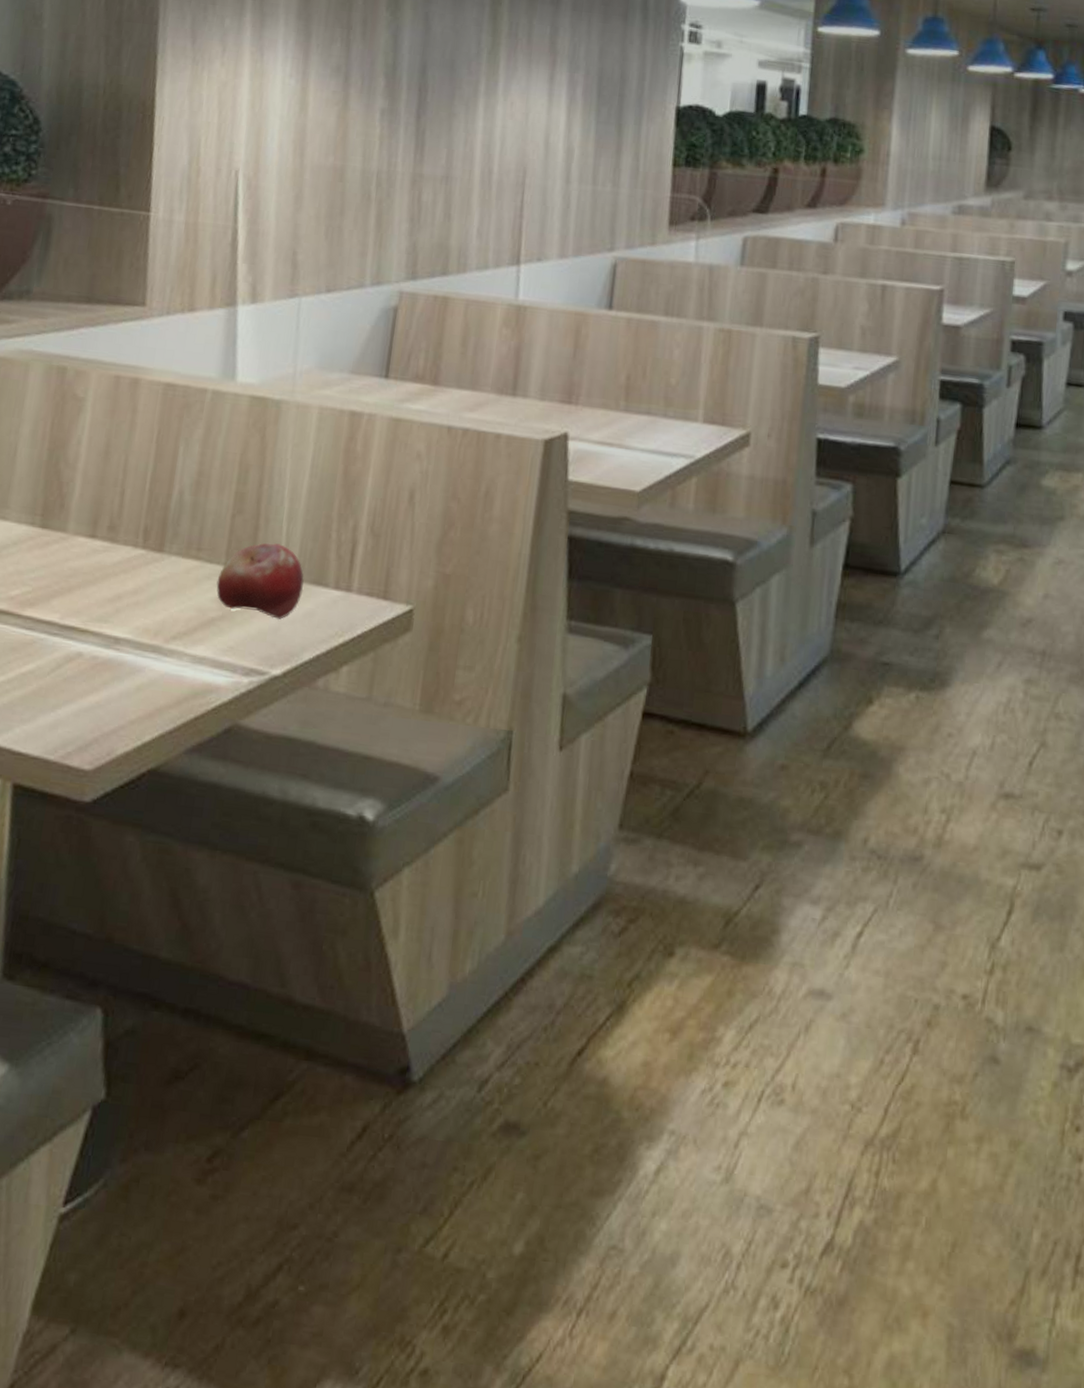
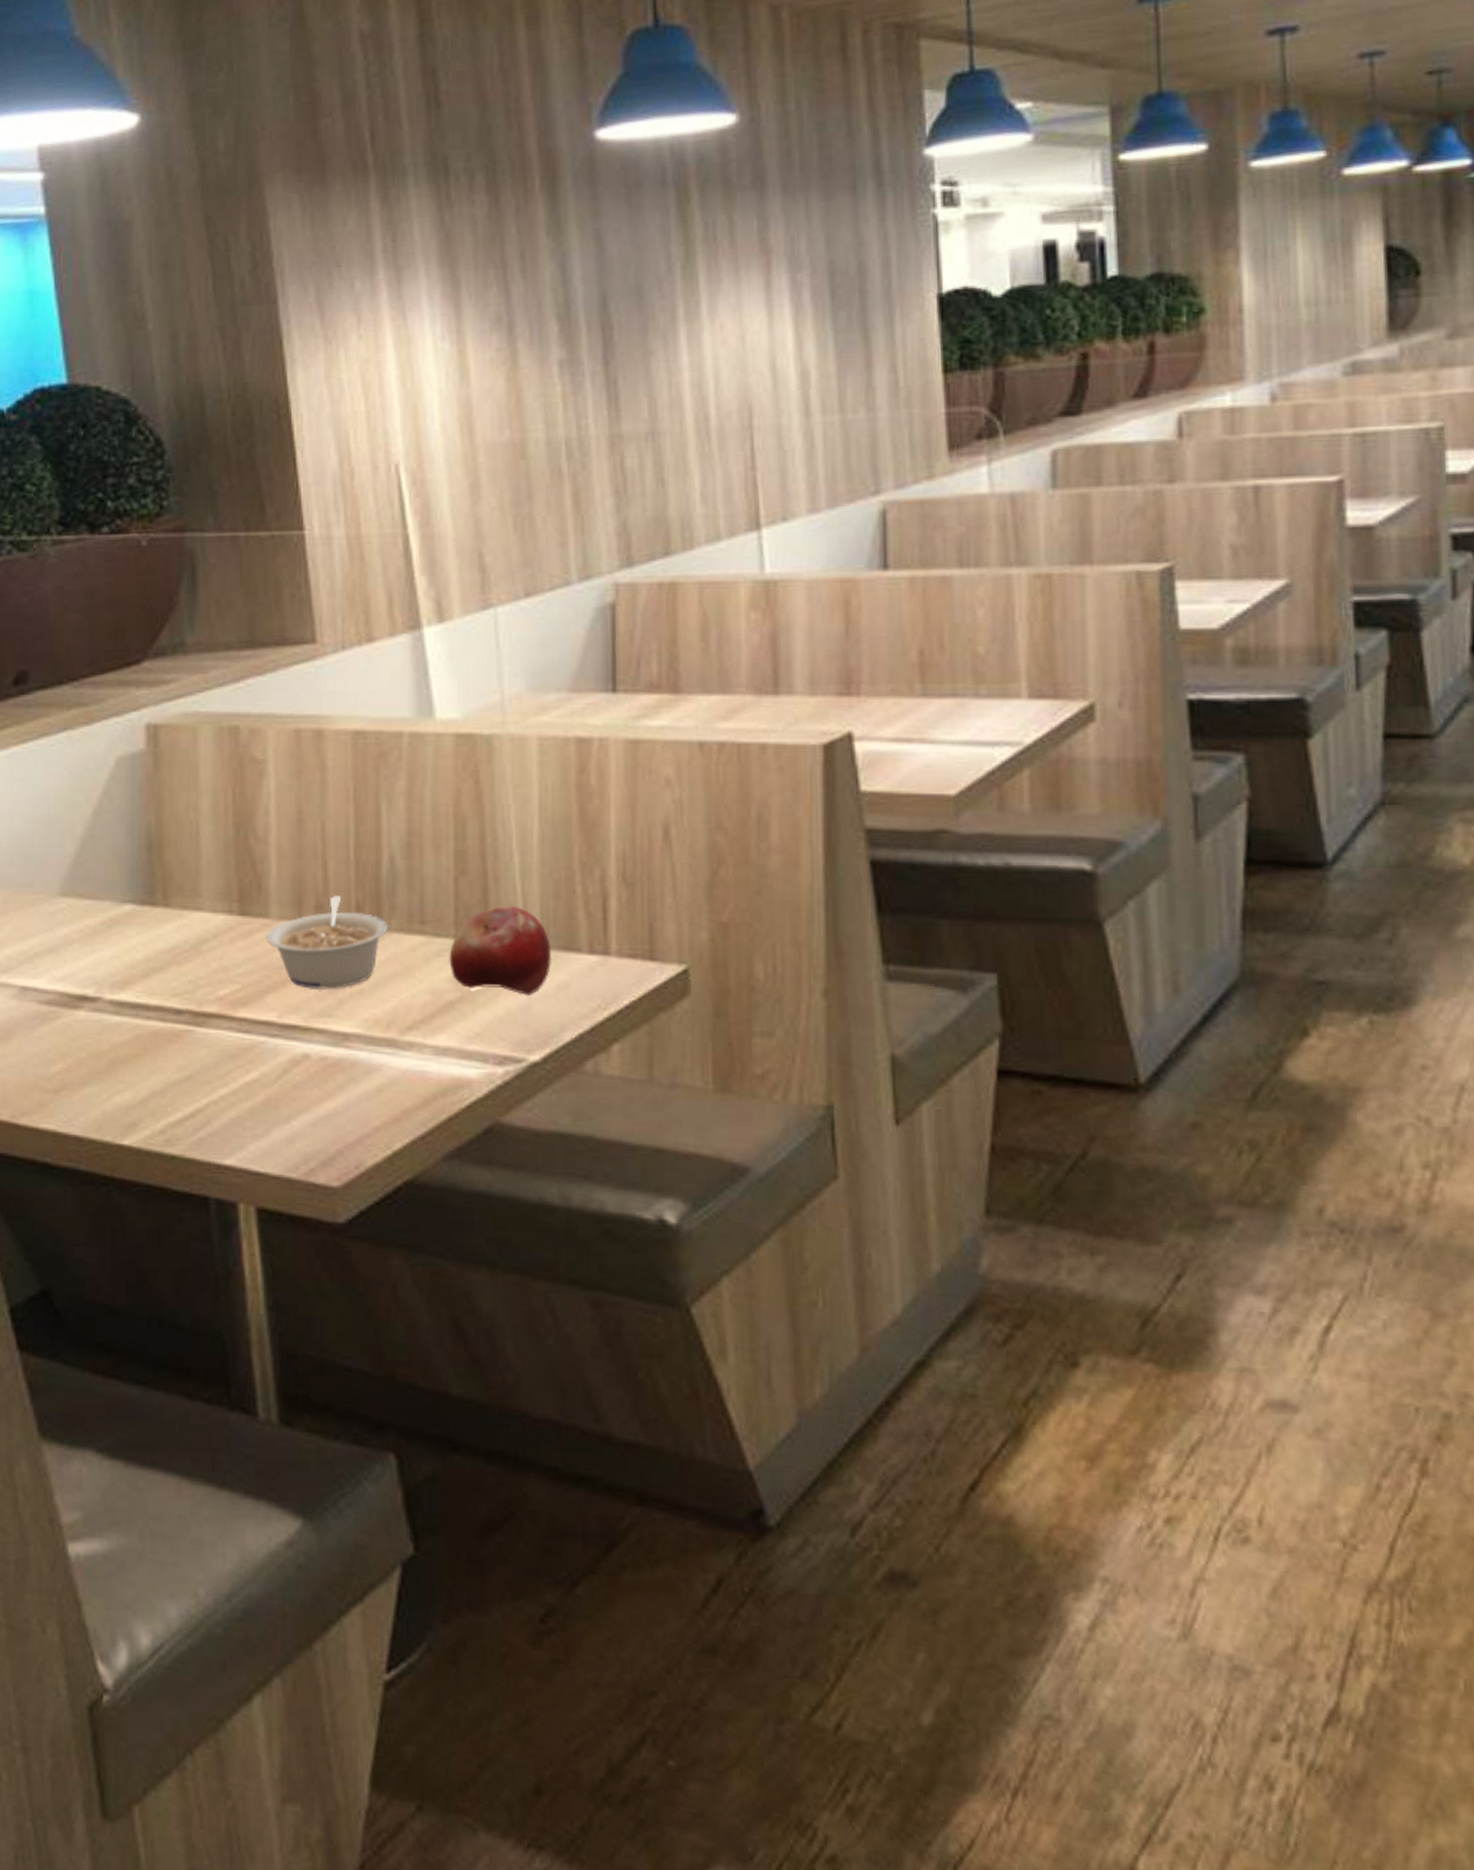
legume: none [60,519,169,599] -> present [265,896,388,989]

